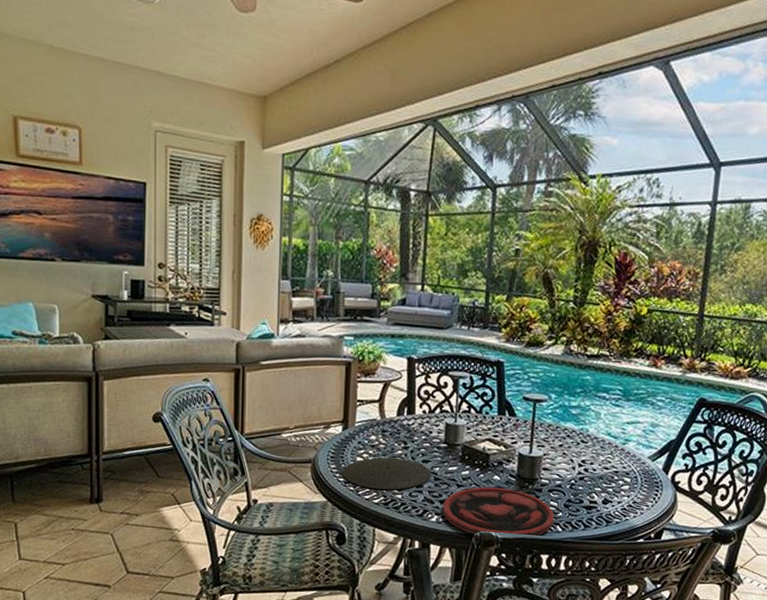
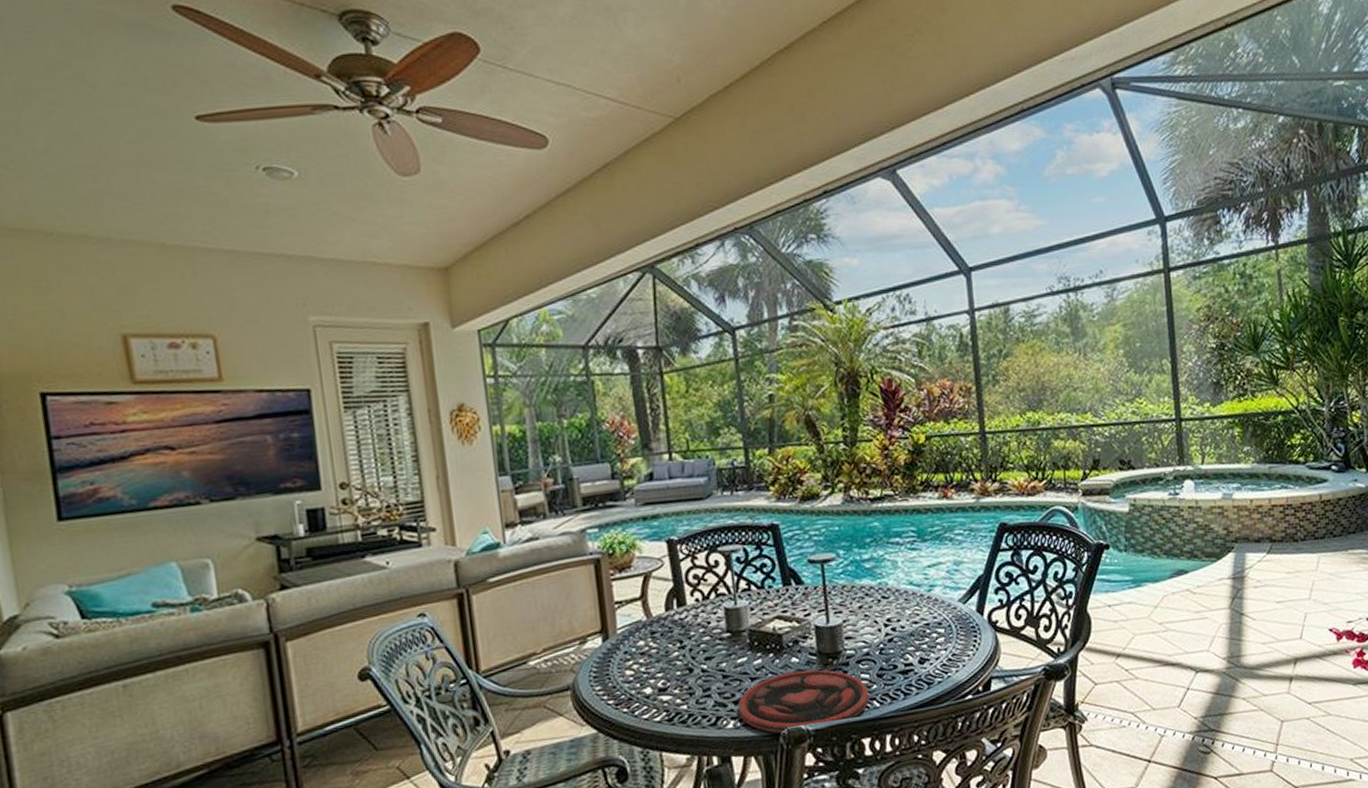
plate: present [342,457,431,490] -> none [610,660,718,706]

